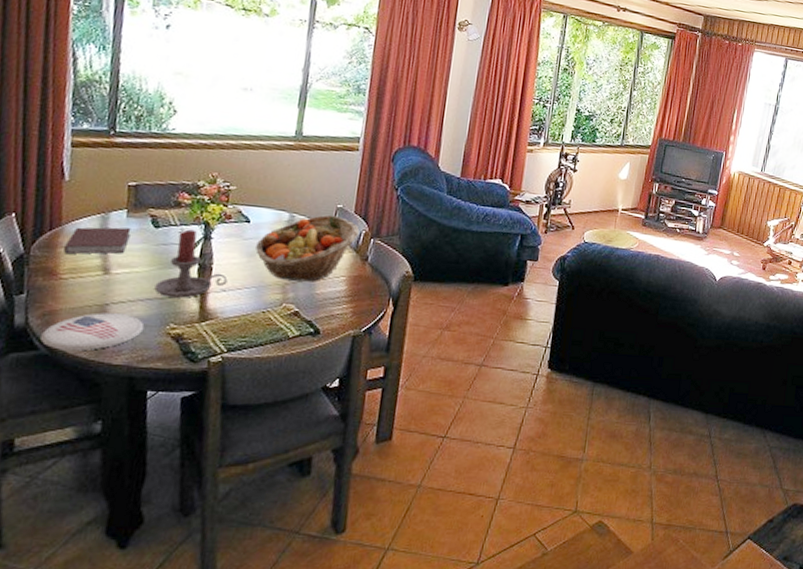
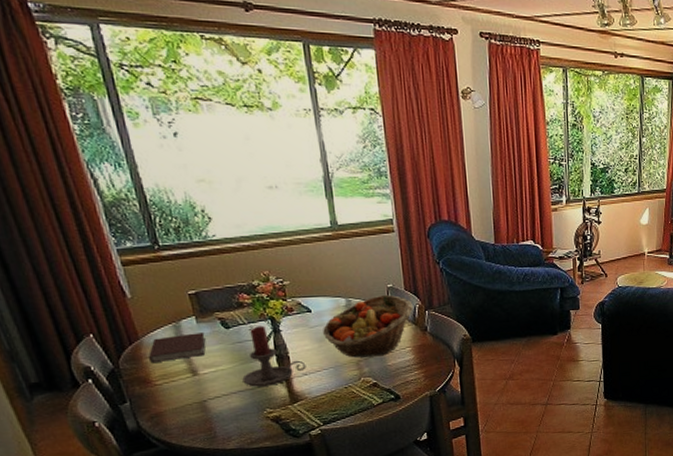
plate: present [40,313,145,351] -> none [155,407,245,444]

